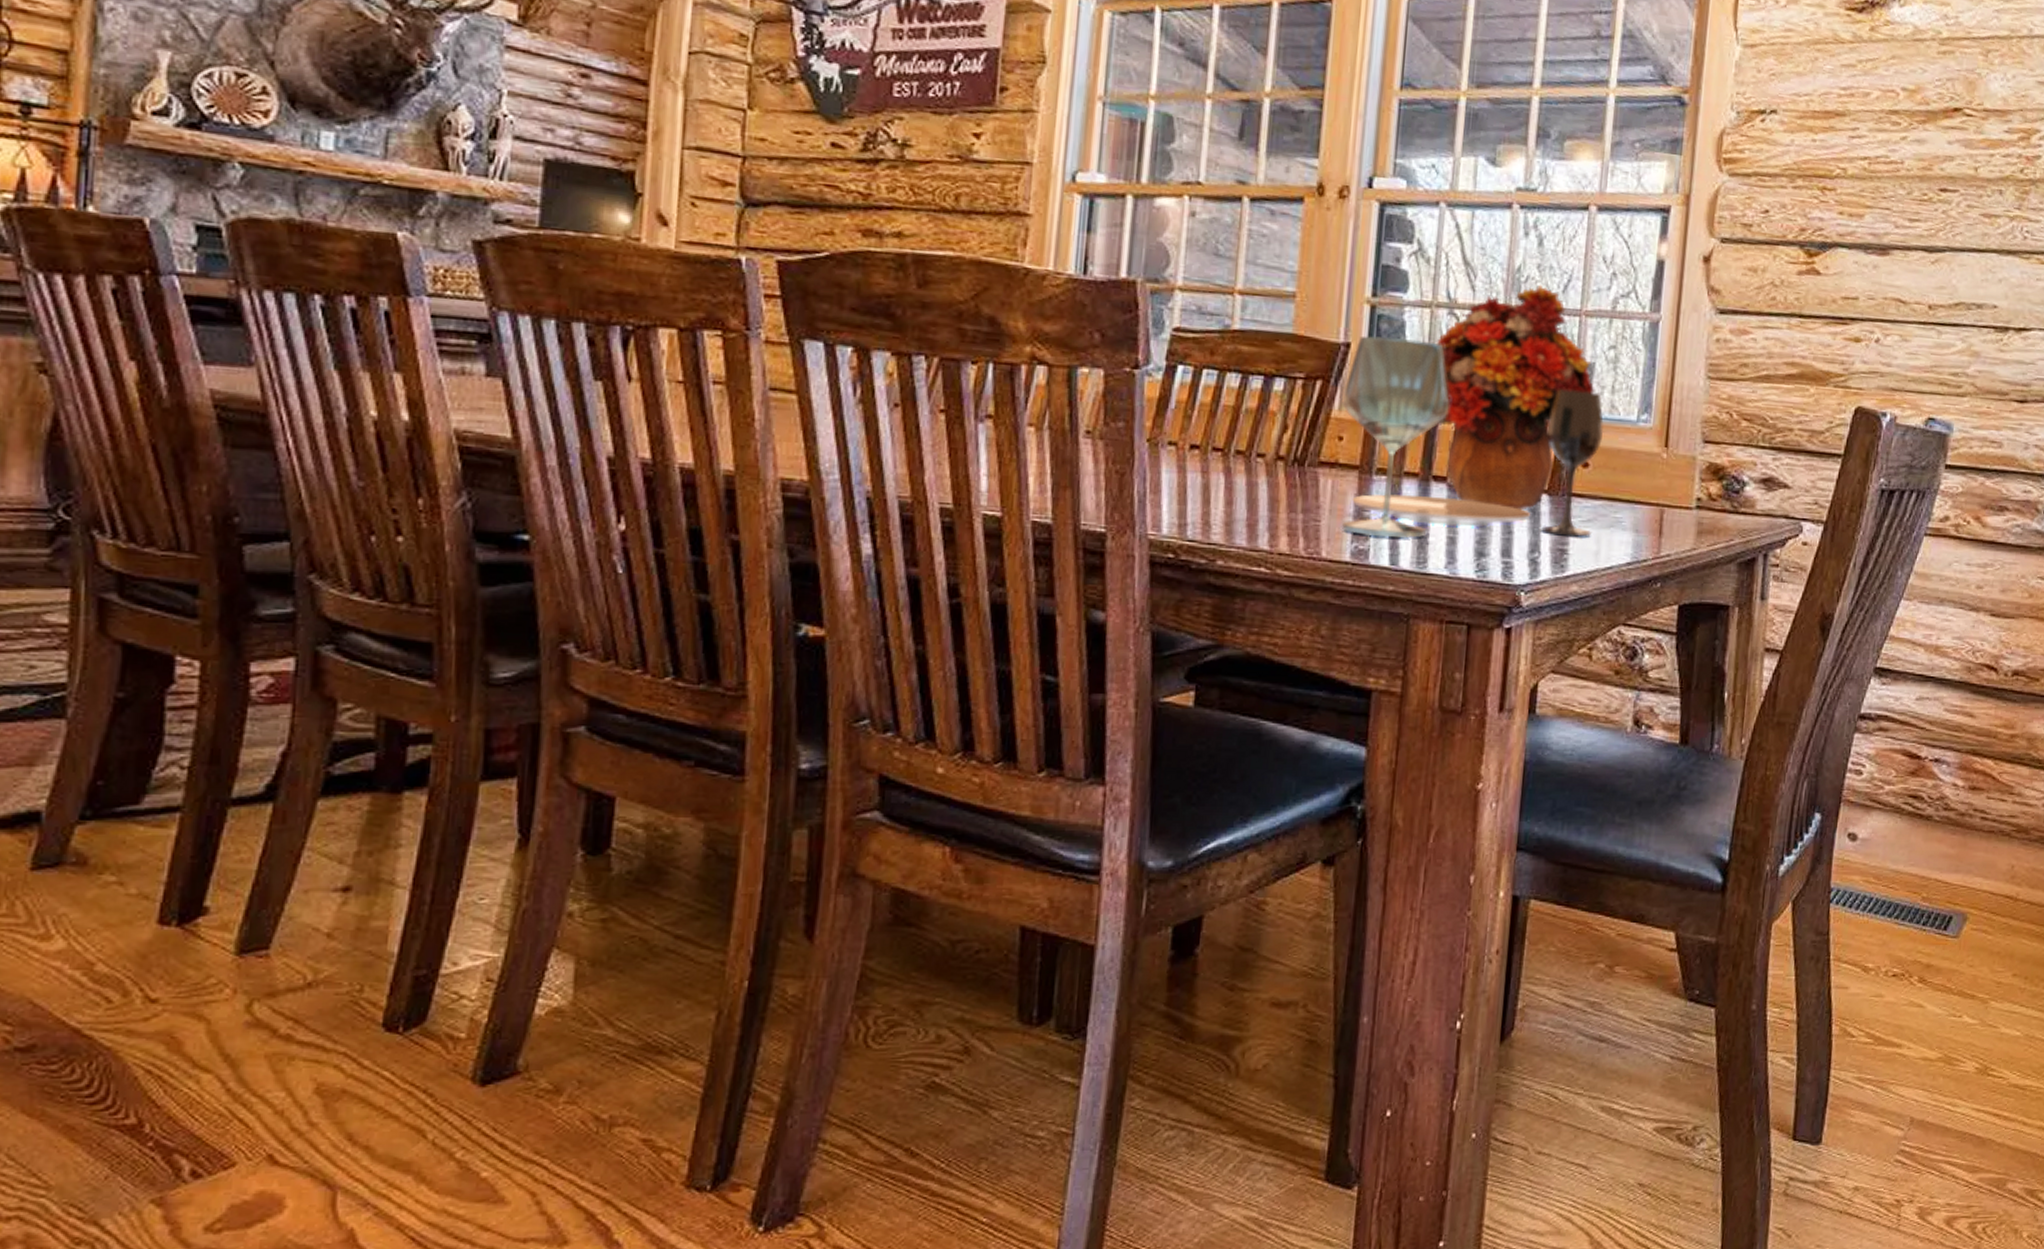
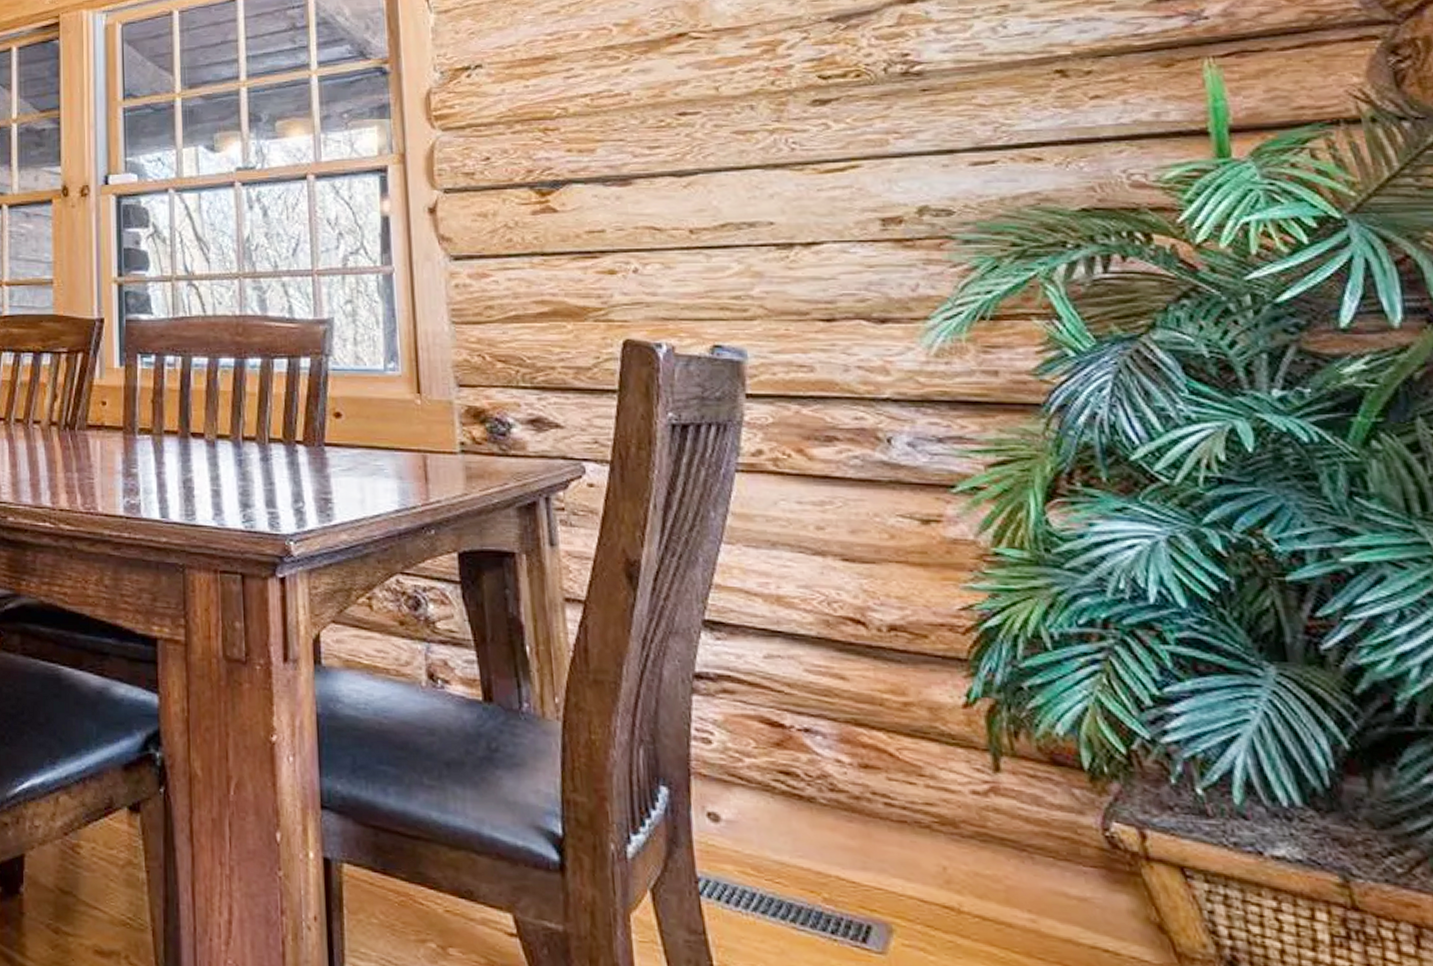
wine glass: present [1341,335,1451,539] -> none [100,310,200,493]
plate: present [1352,494,1531,528] -> none [120,451,290,480]
flower arrangement: present [1436,284,1595,510] -> none [179,250,337,462]
wine glass: present [1541,389,1604,537] -> none [294,345,353,486]

